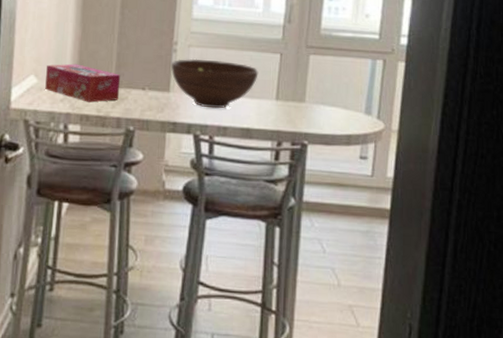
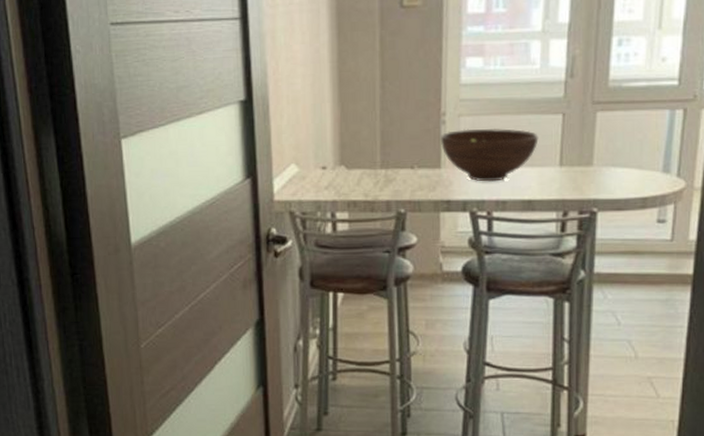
tissue box: present [45,63,121,103] -> none [307,147,387,187]

